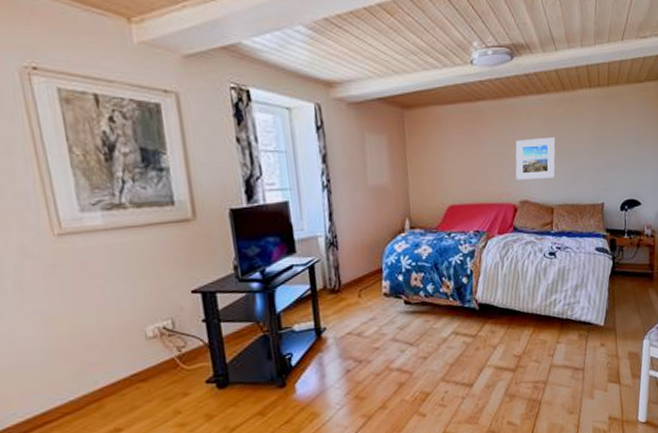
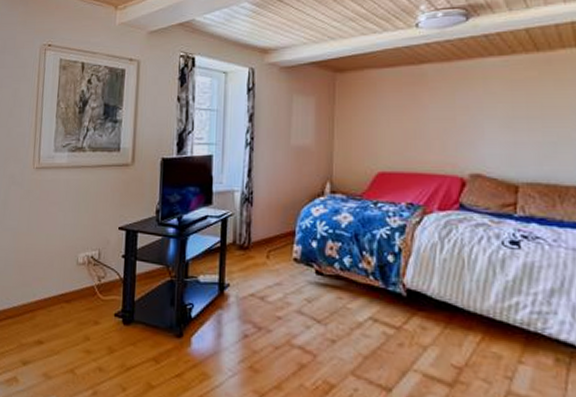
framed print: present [515,137,556,180] -> none [465,104,524,150]

